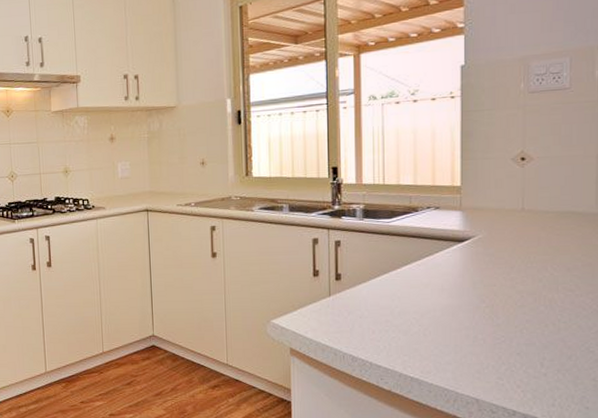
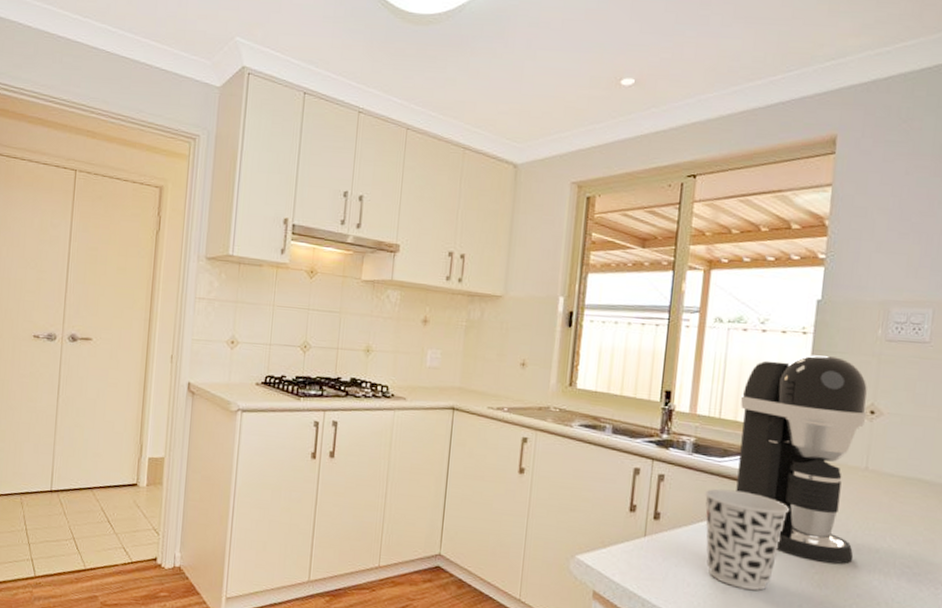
cup: none [378,245,456,329] -> present [704,488,789,591]
coffee maker: none [402,114,519,297] -> present [736,355,867,564]

